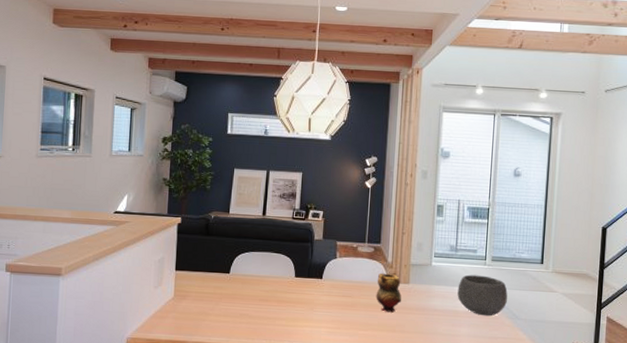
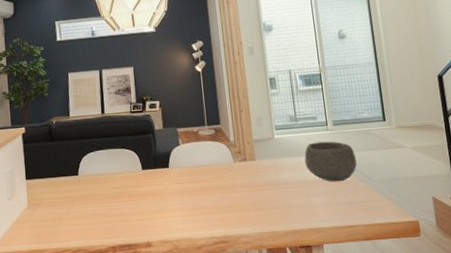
teapot: present [376,273,401,313] -> none [223,152,250,192]

